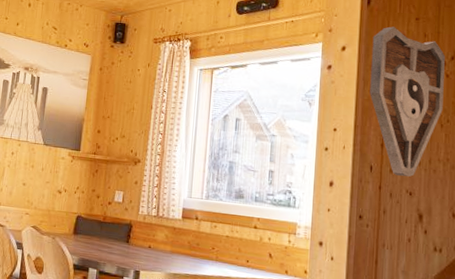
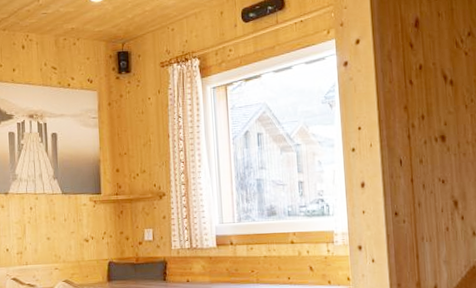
decorative shield: present [370,26,445,177] -> none [386,10,466,166]

